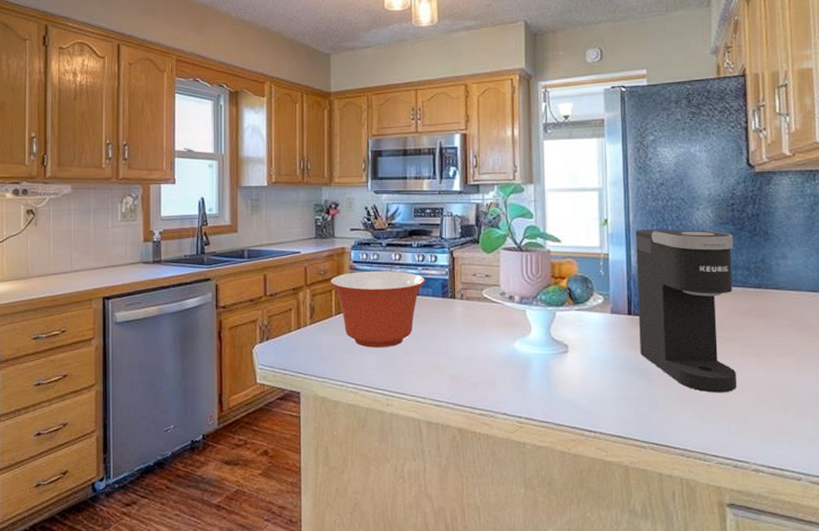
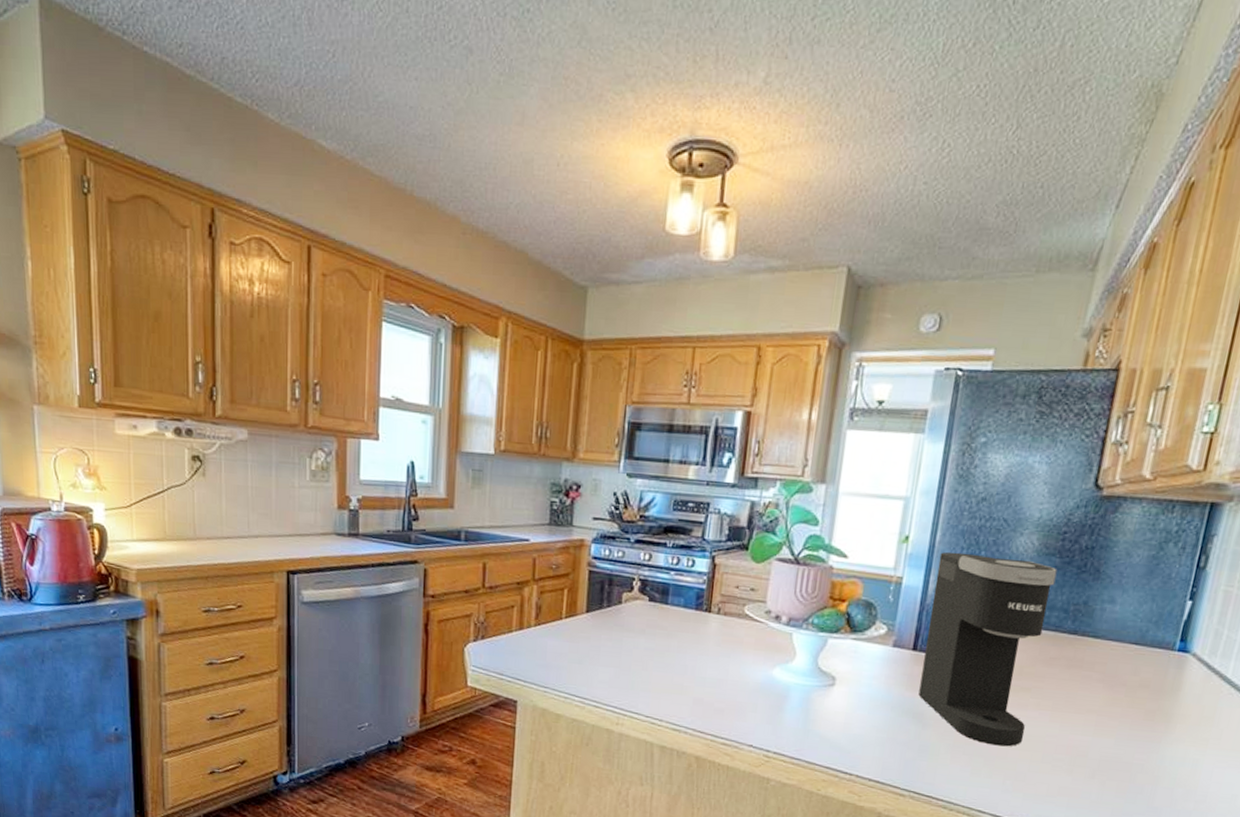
mixing bowl: present [330,270,425,348] -> none [563,570,677,661]

